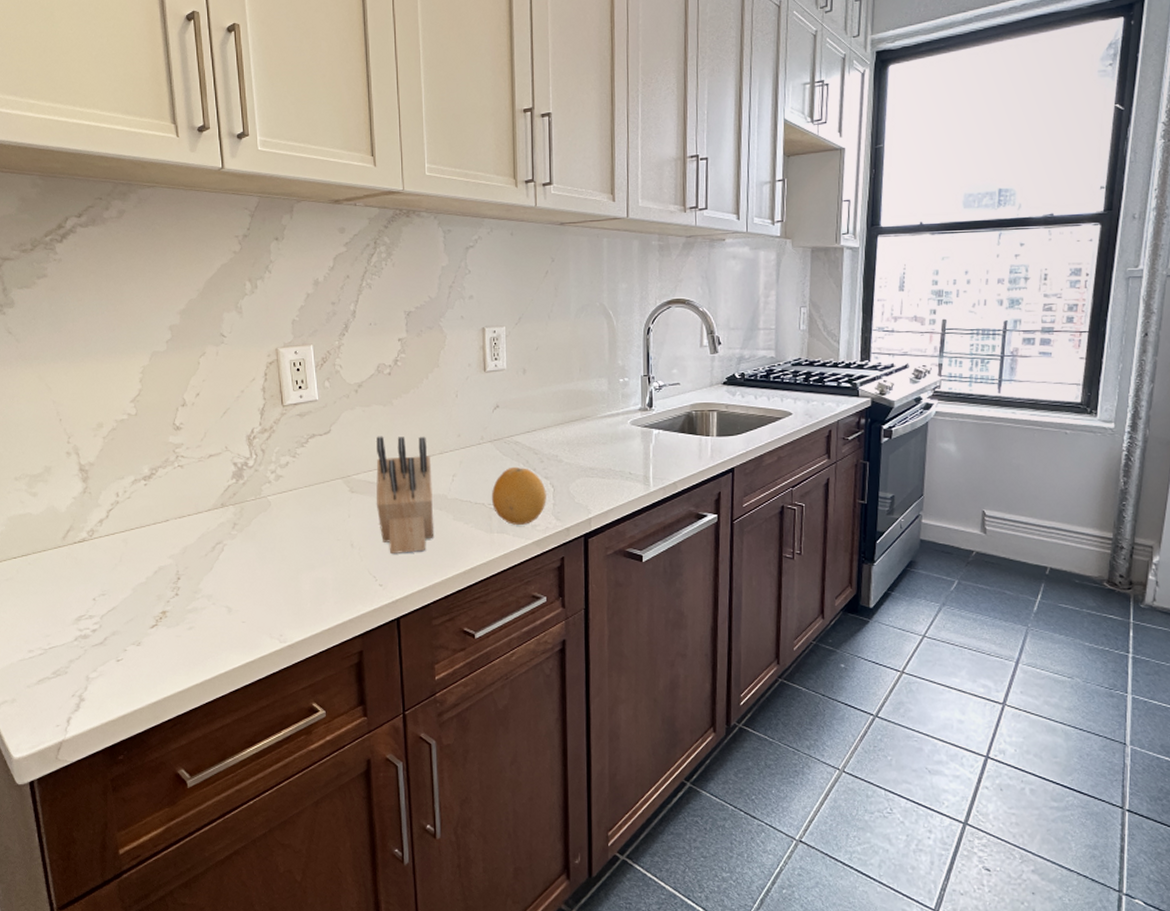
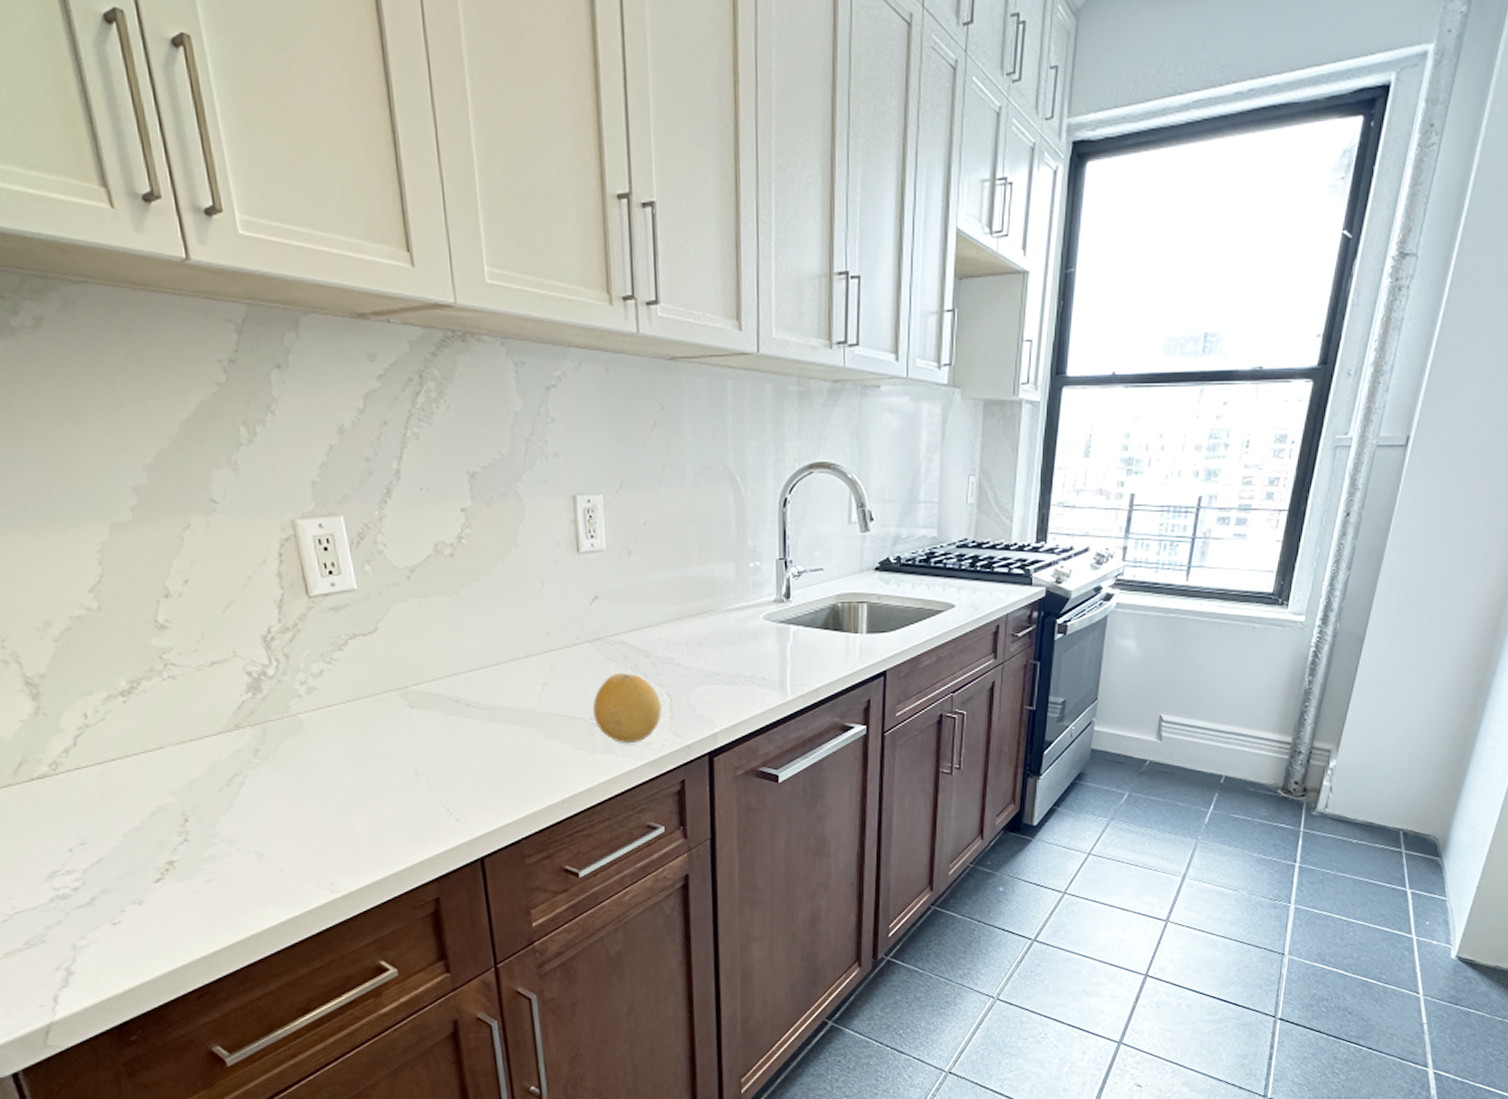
knife block: present [375,436,435,553] -> none [439,635,523,781]

